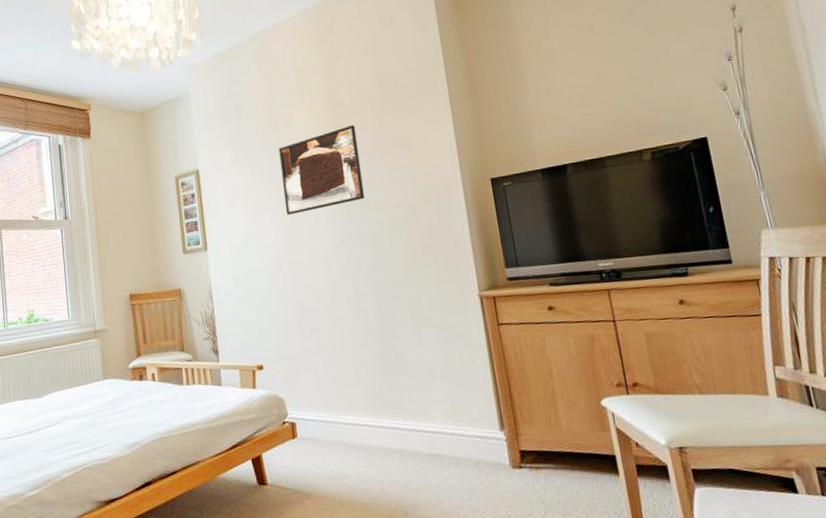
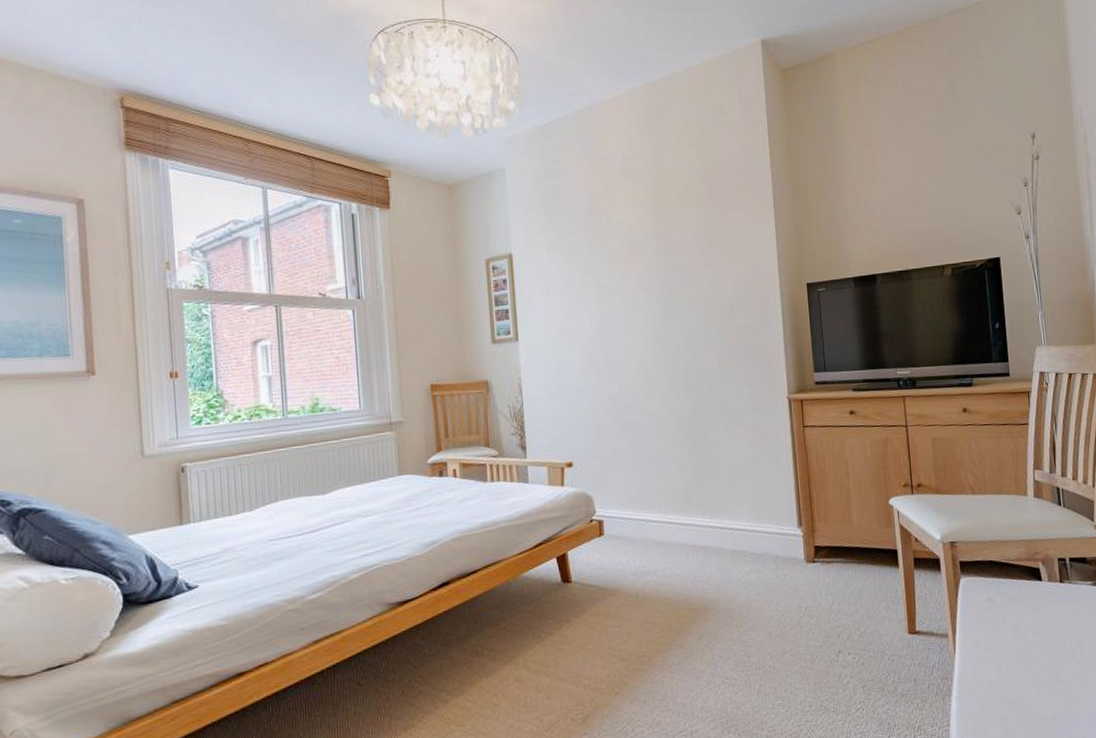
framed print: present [278,125,365,215] -> none [599,218,684,308]

